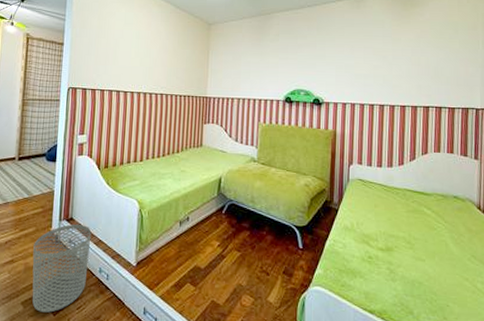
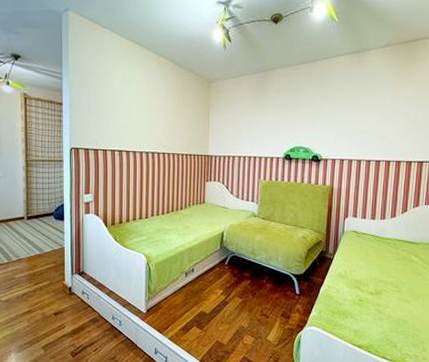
waste bin: present [32,224,92,313] -> none [49,278,103,355]

